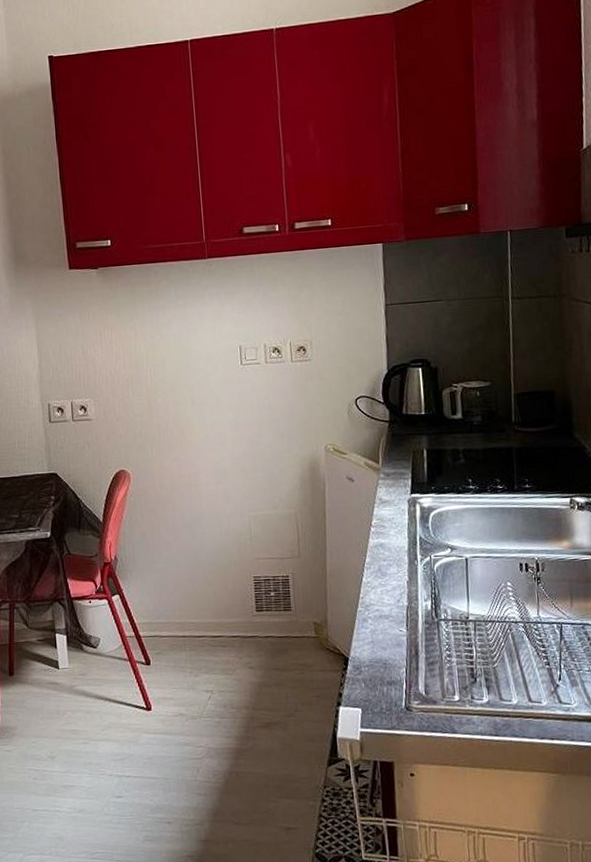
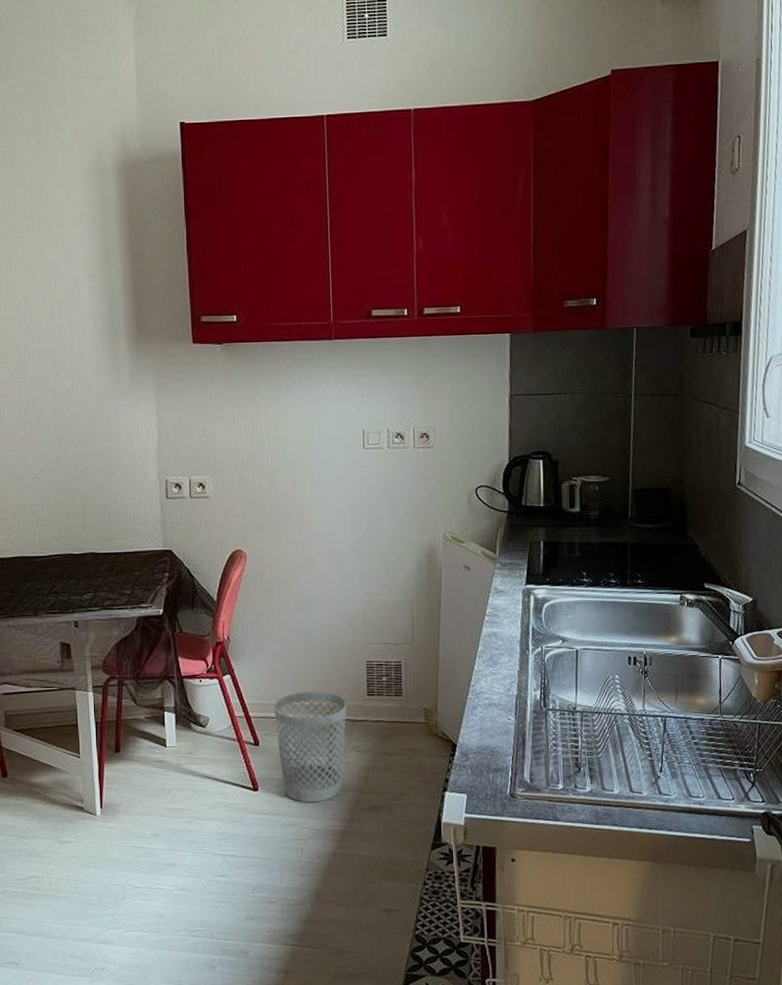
wastebasket: none [163,608,236,721] -> present [274,691,347,803]

